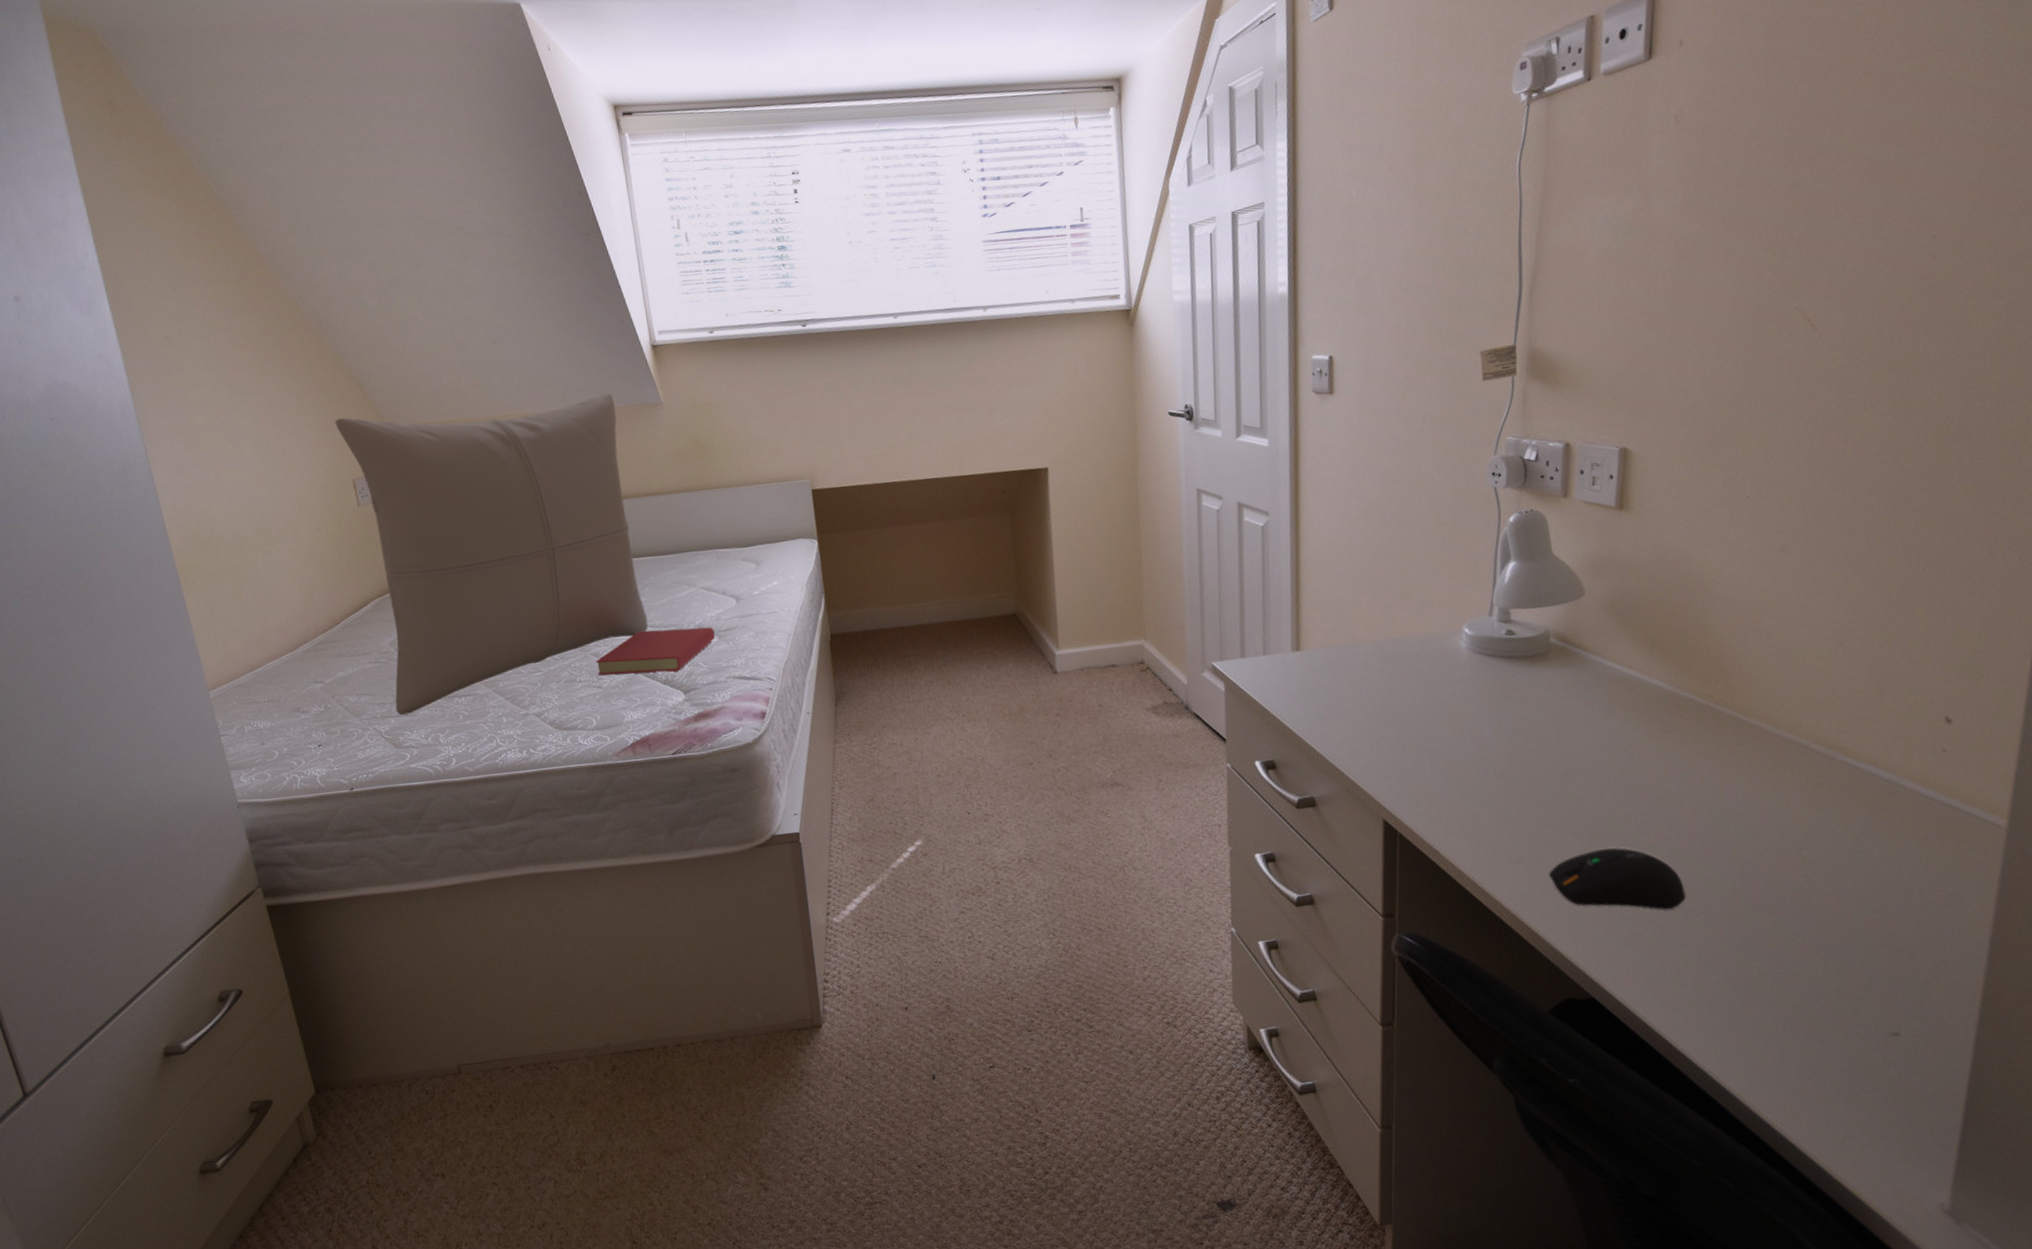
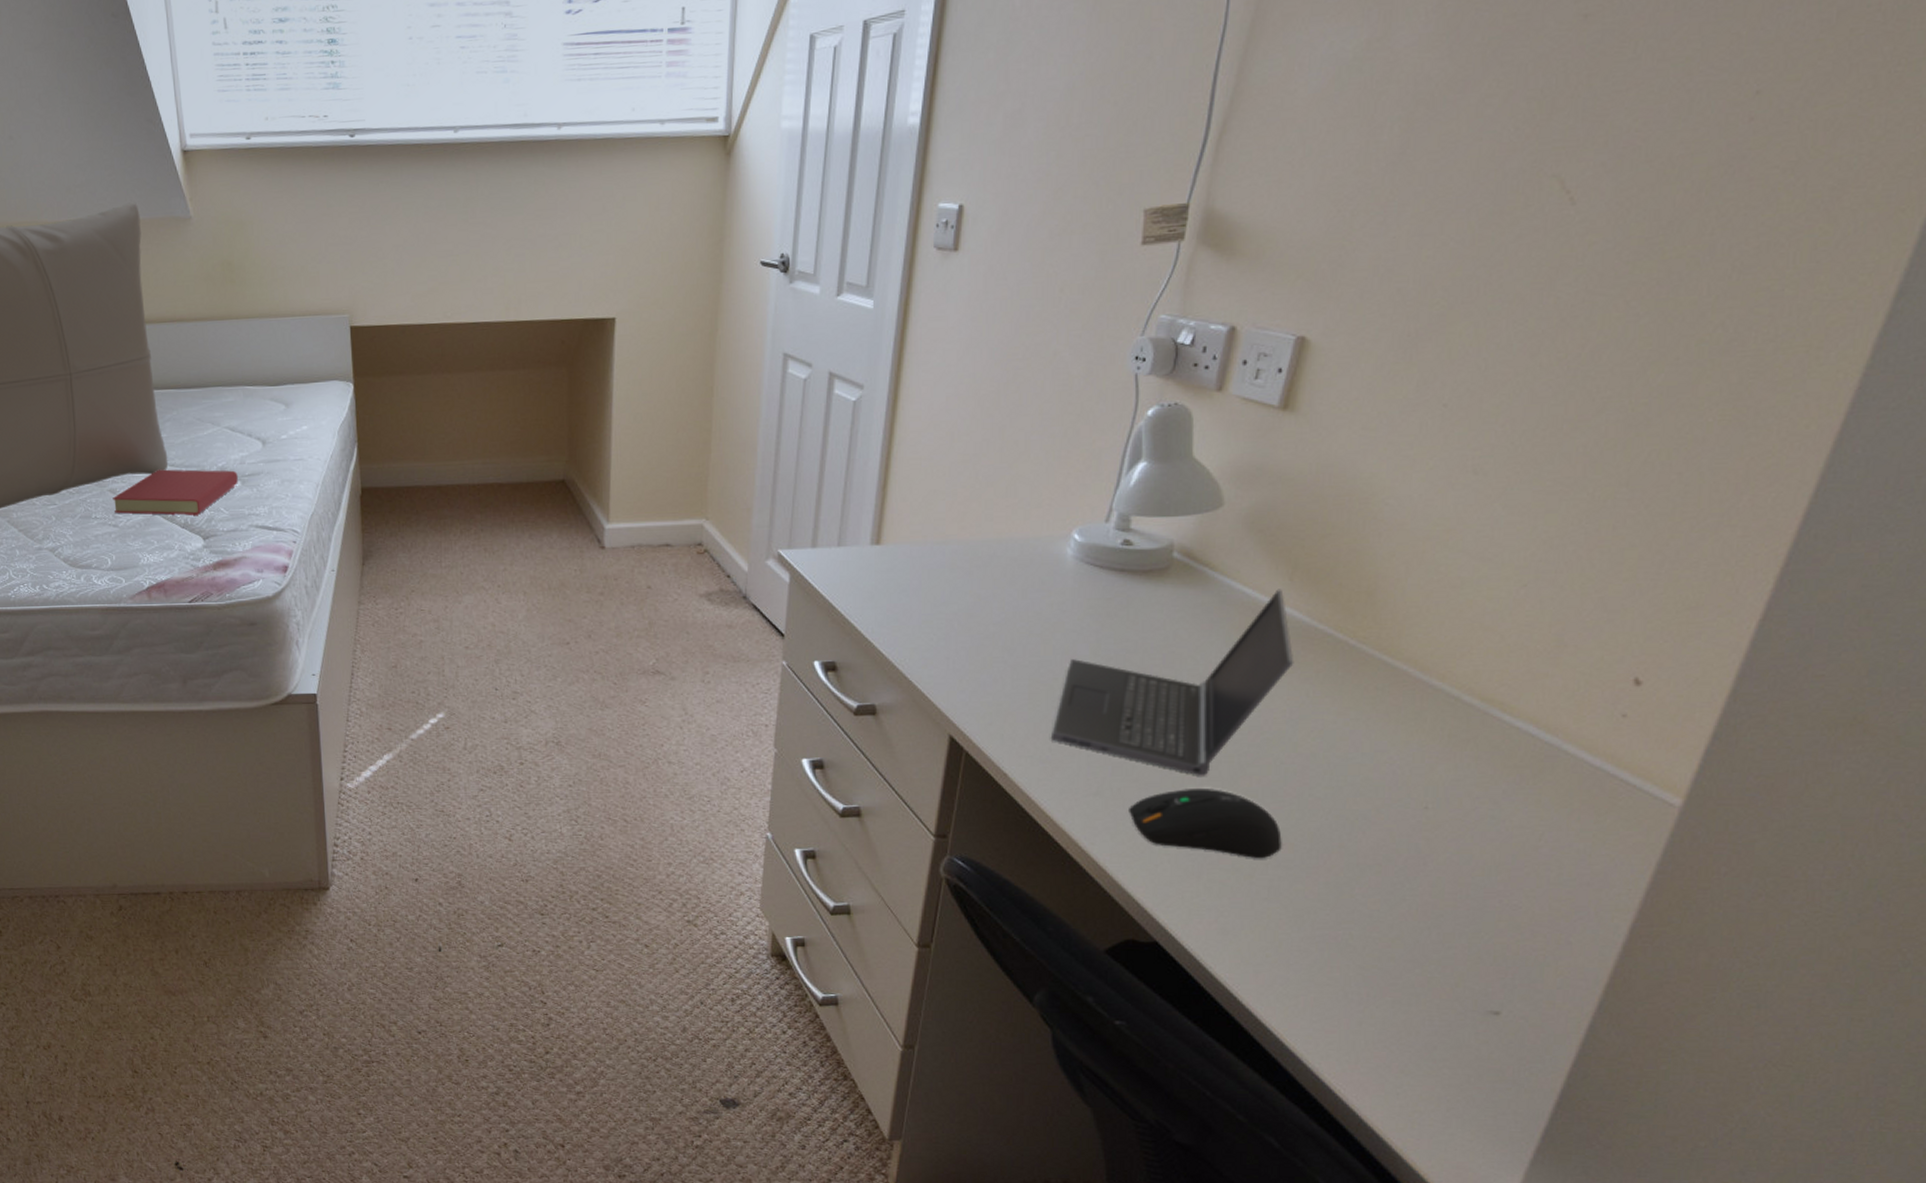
laptop computer: none [1471,663,1667,837] -> present [1050,589,1294,776]

